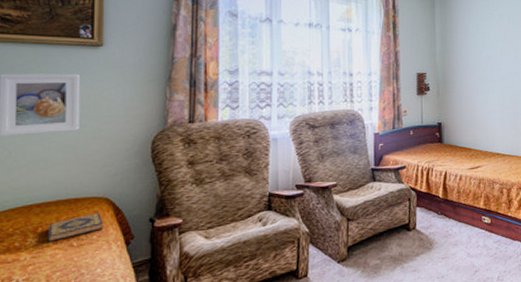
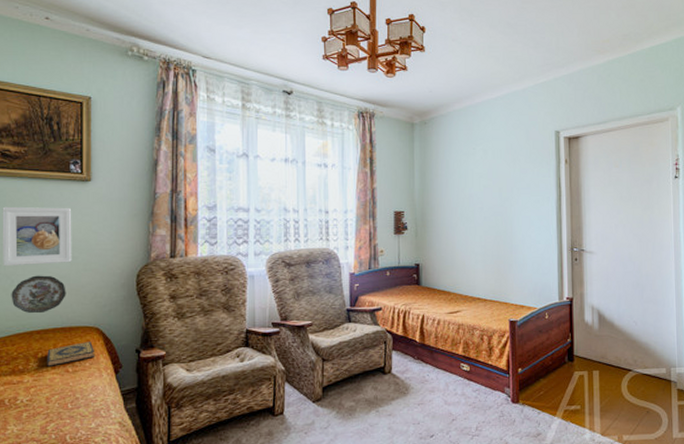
decorative plate: none [7,144,72,186] -> present [11,275,66,314]

